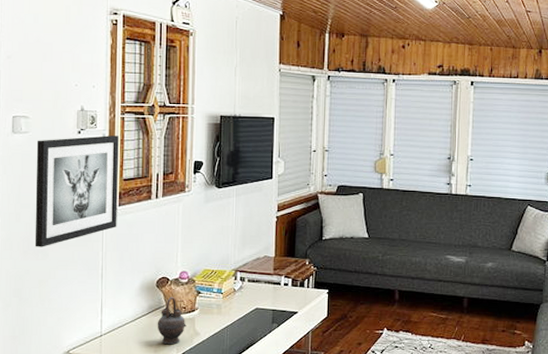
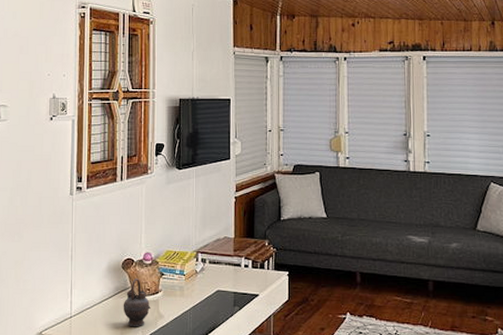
wall art: present [34,135,119,247] -> none [11,121,87,230]

